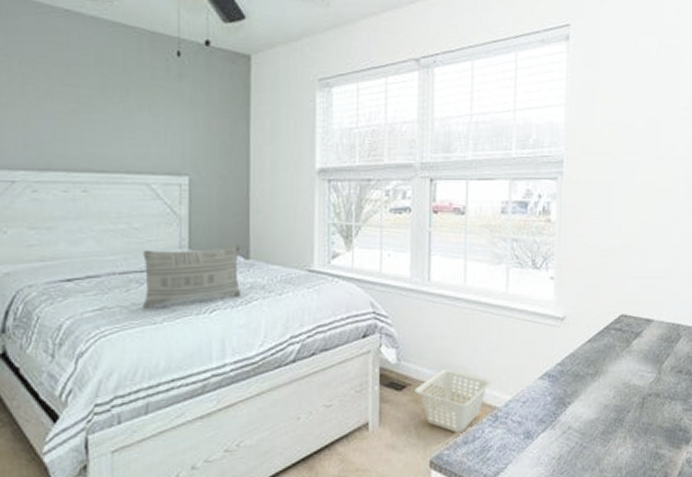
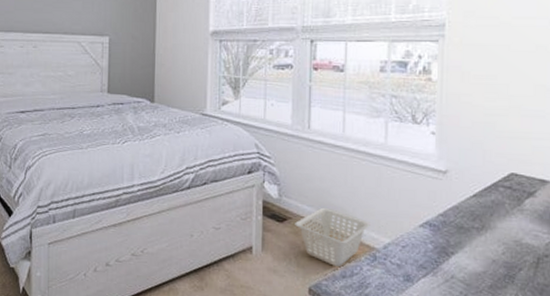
pillow: present [142,244,242,308] -> none [72,90,147,137]

